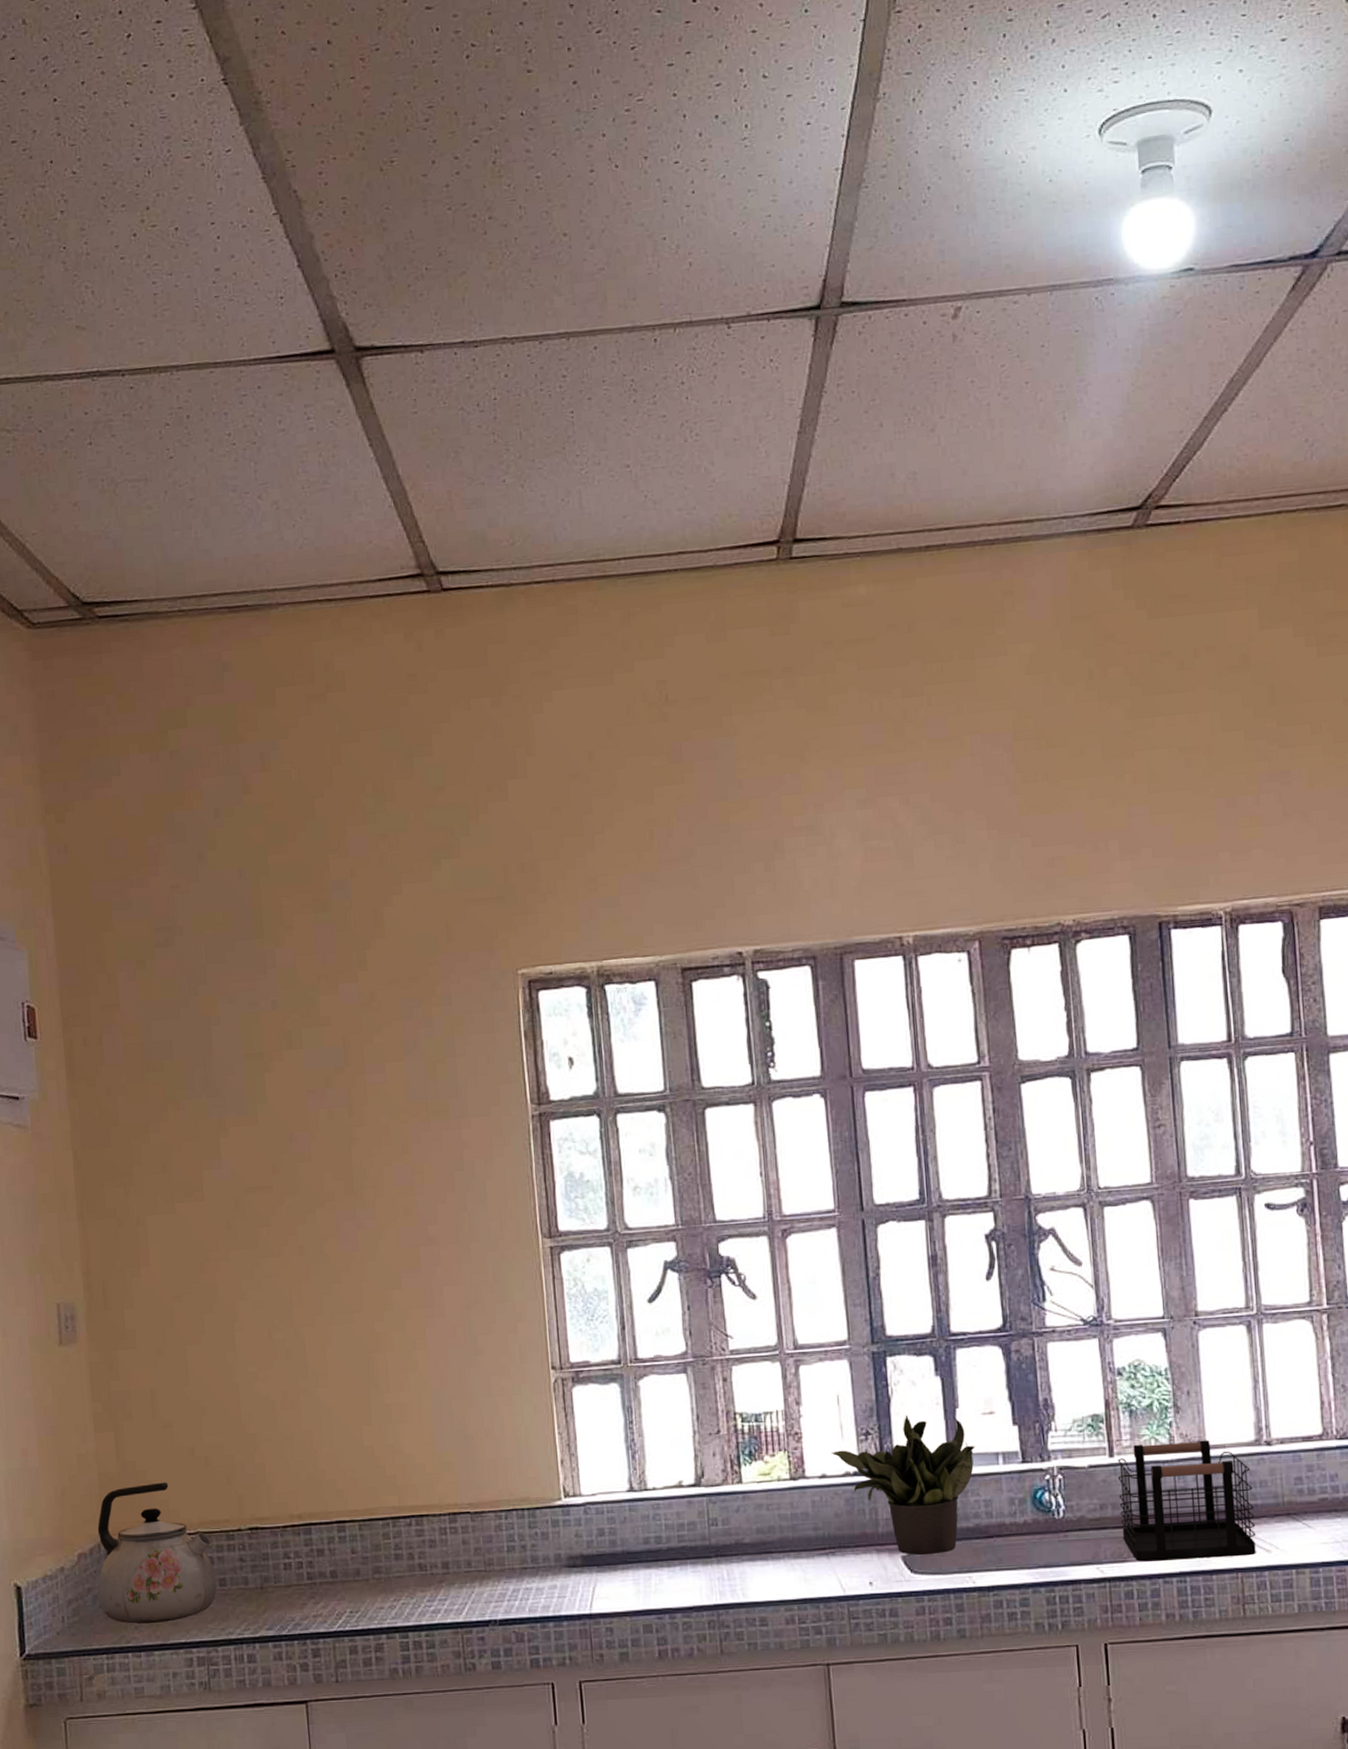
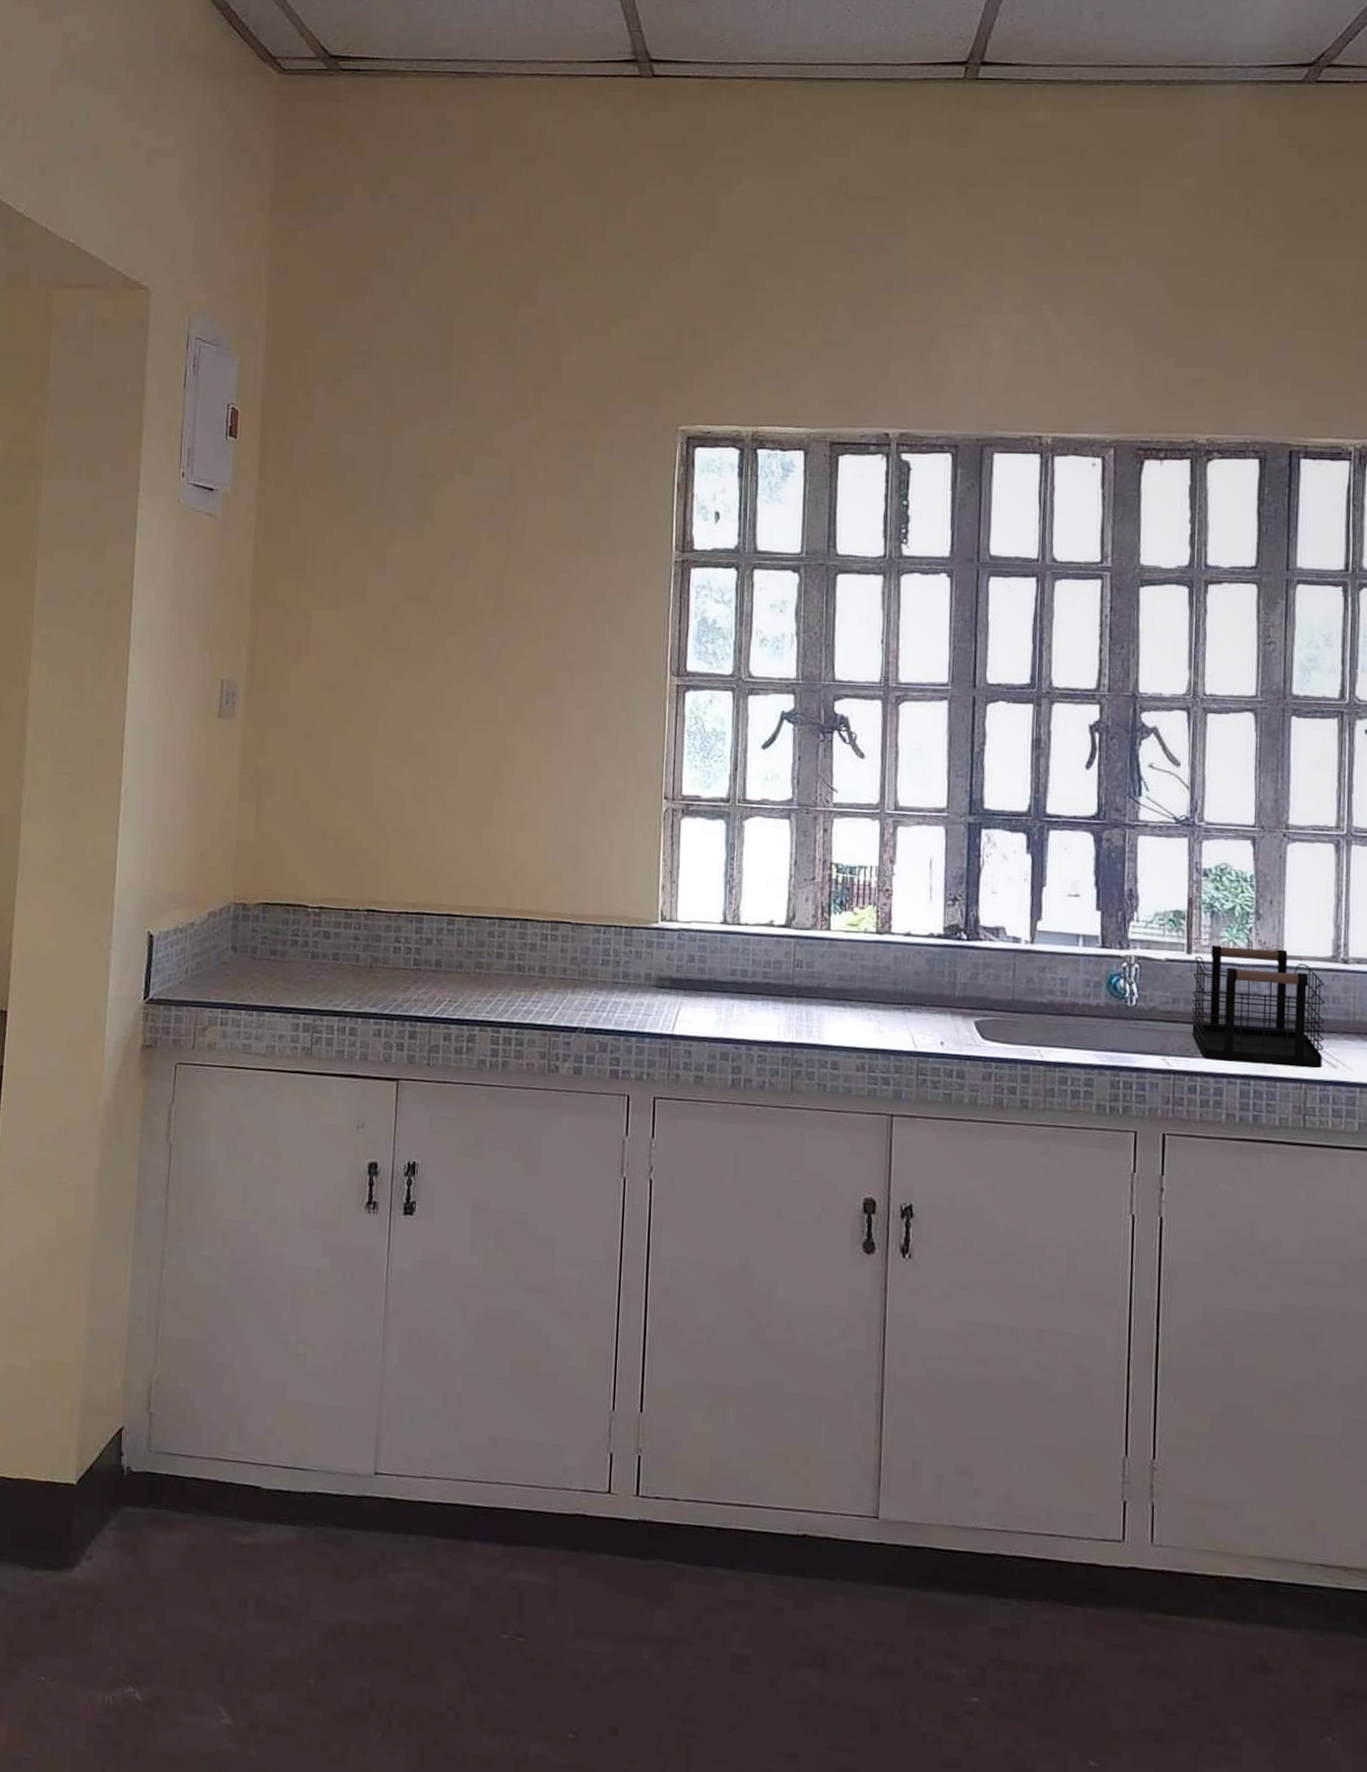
kettle: present [97,1482,217,1624] -> none [221,856,331,987]
potted plant: present [831,1414,975,1555] -> none [918,886,1057,1024]

